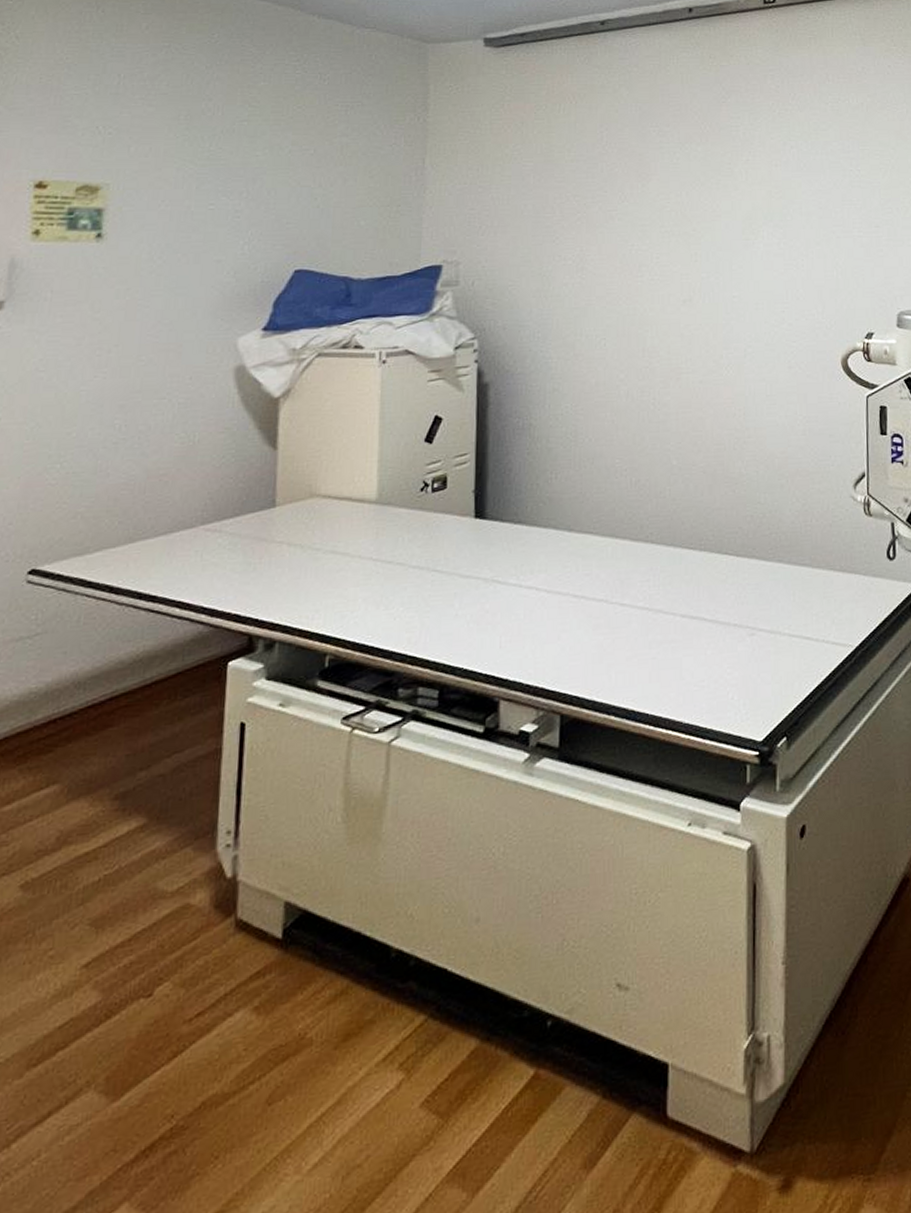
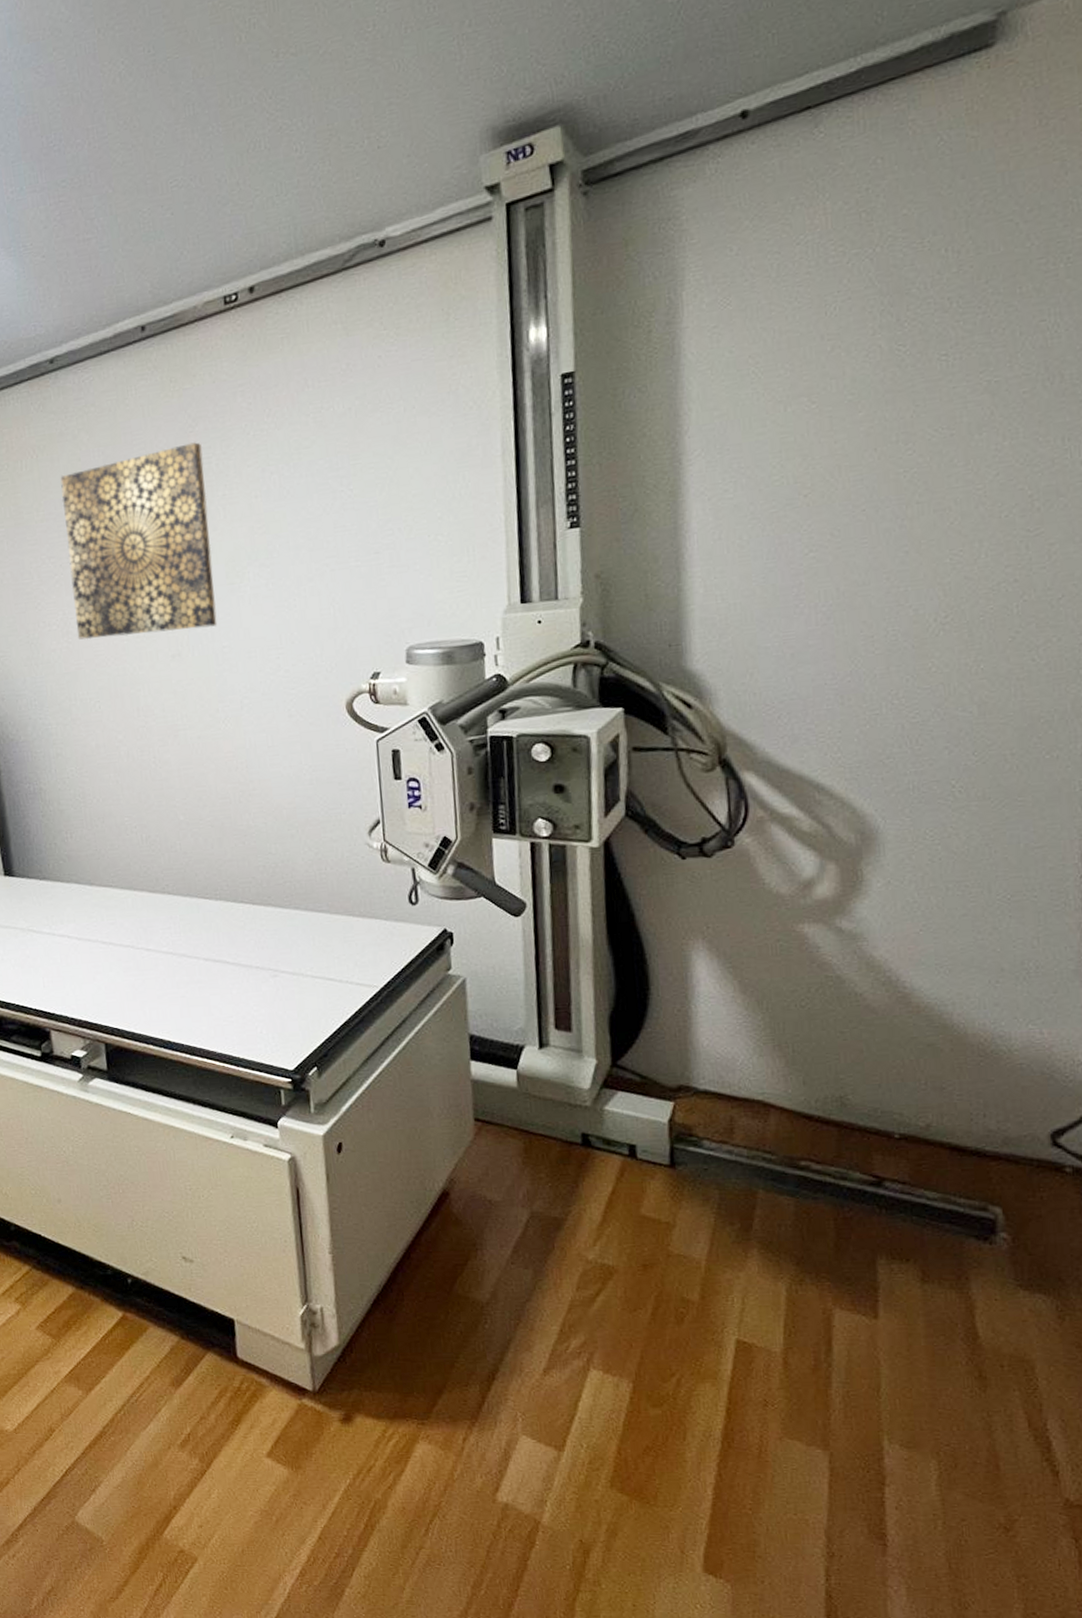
wall art: none [592,111,732,278] -> present [60,442,218,640]

